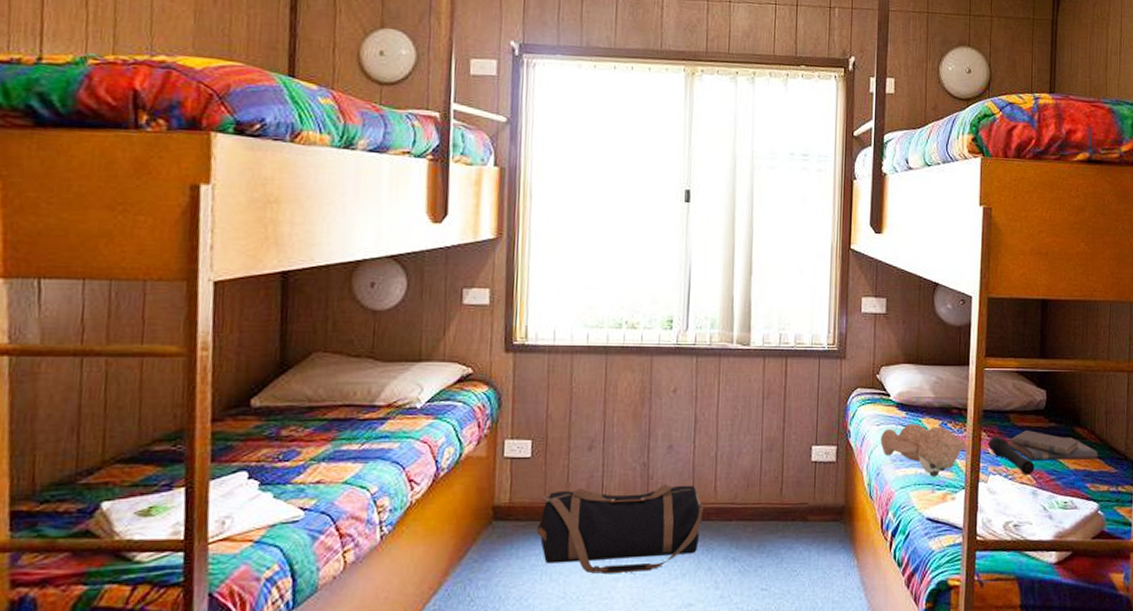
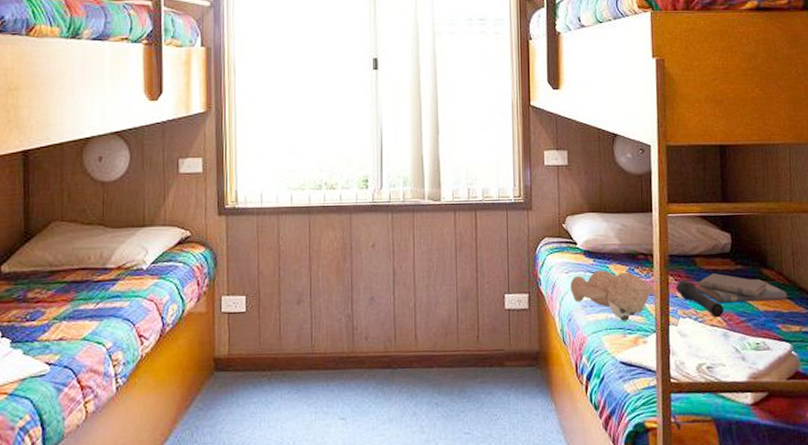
duffel bag: present [536,484,703,573] -> none [253,334,405,420]

